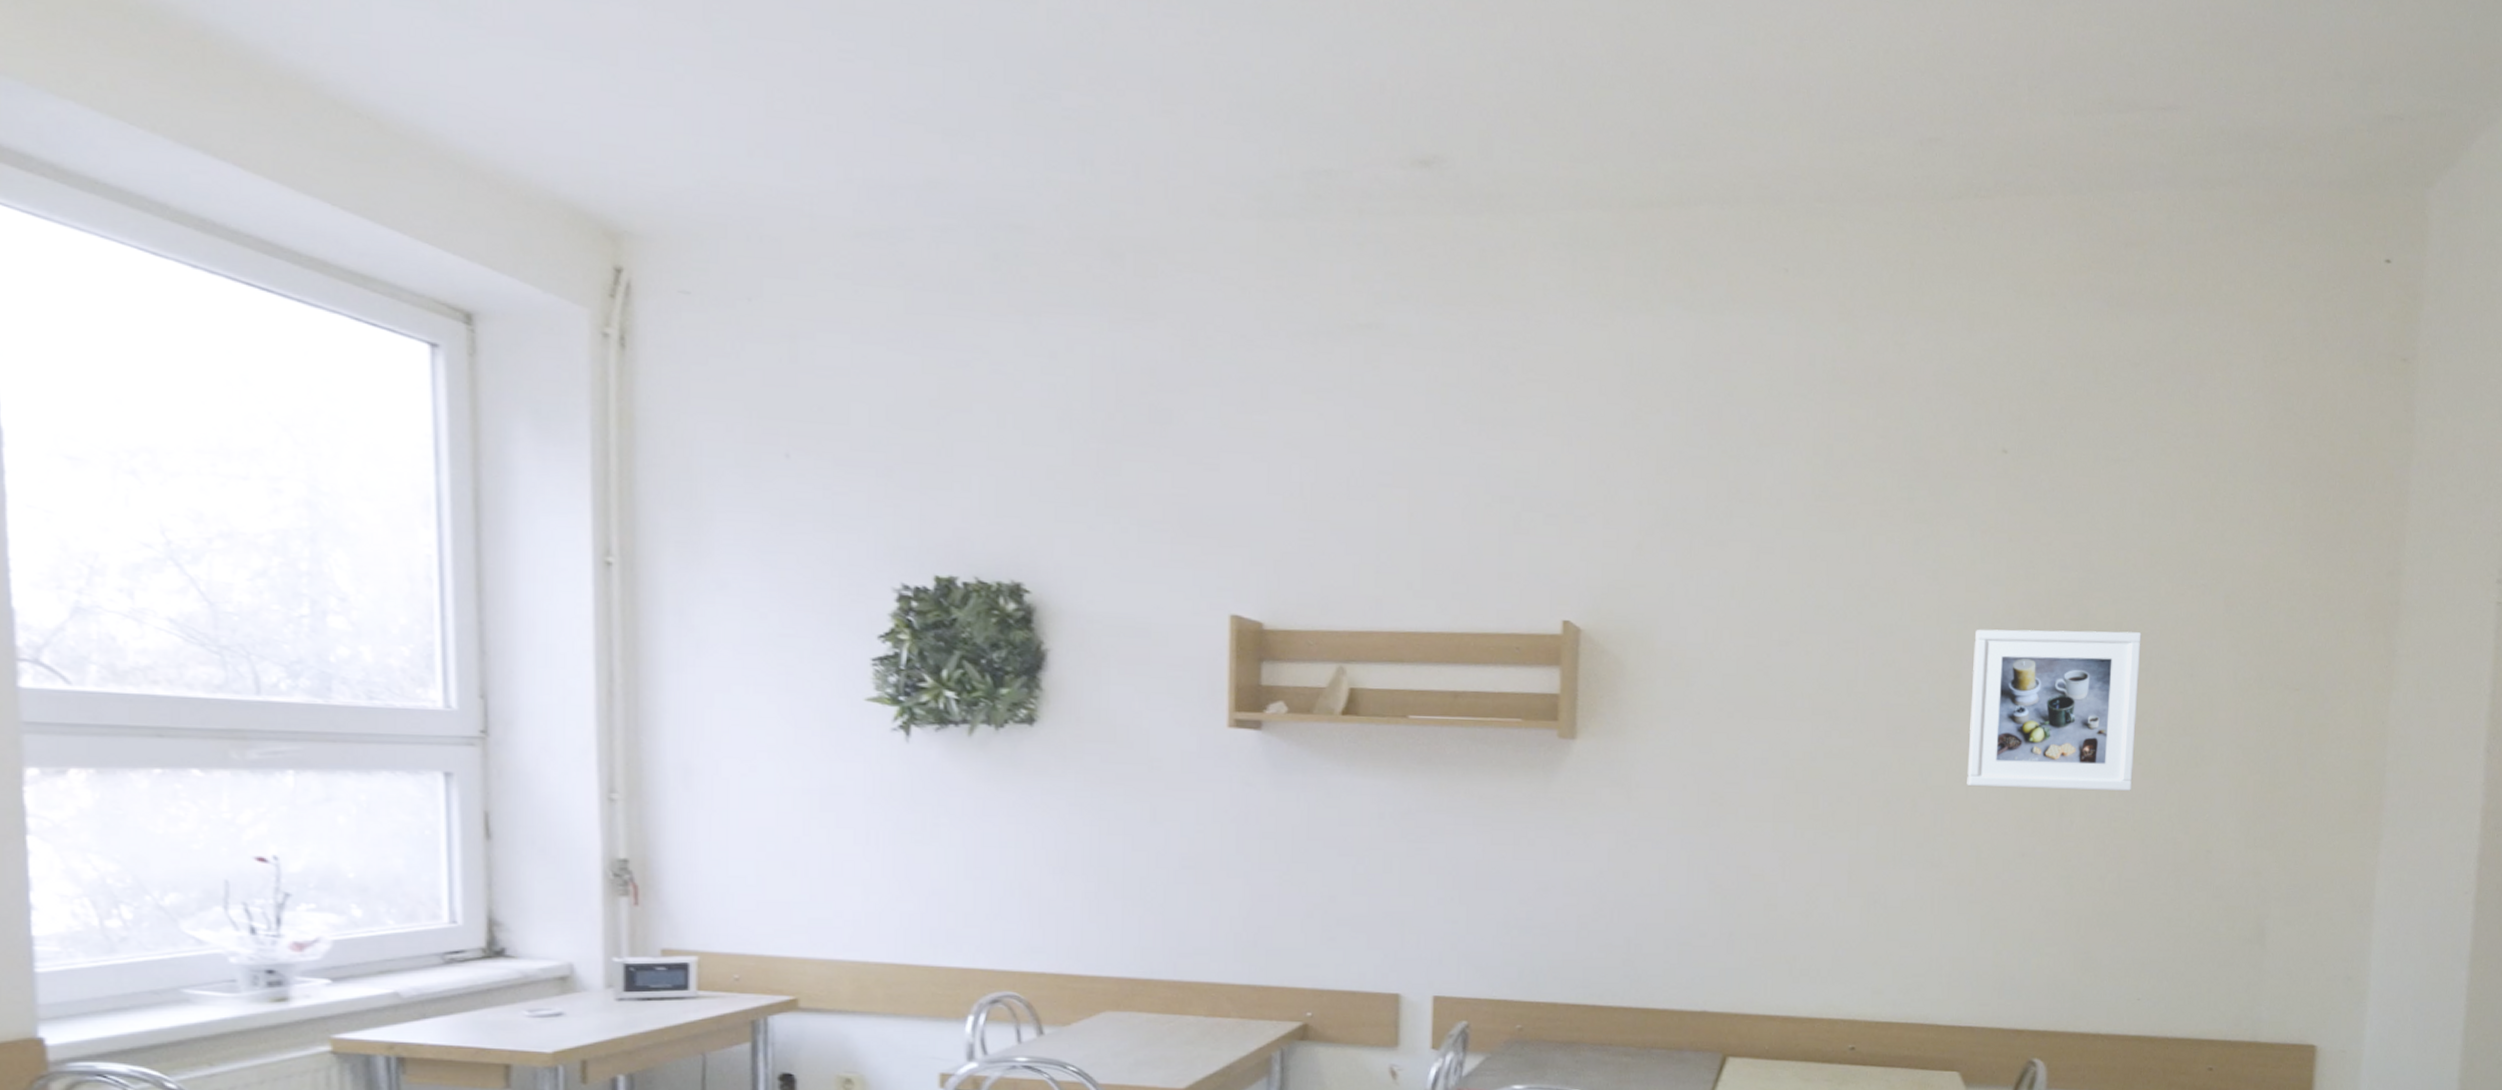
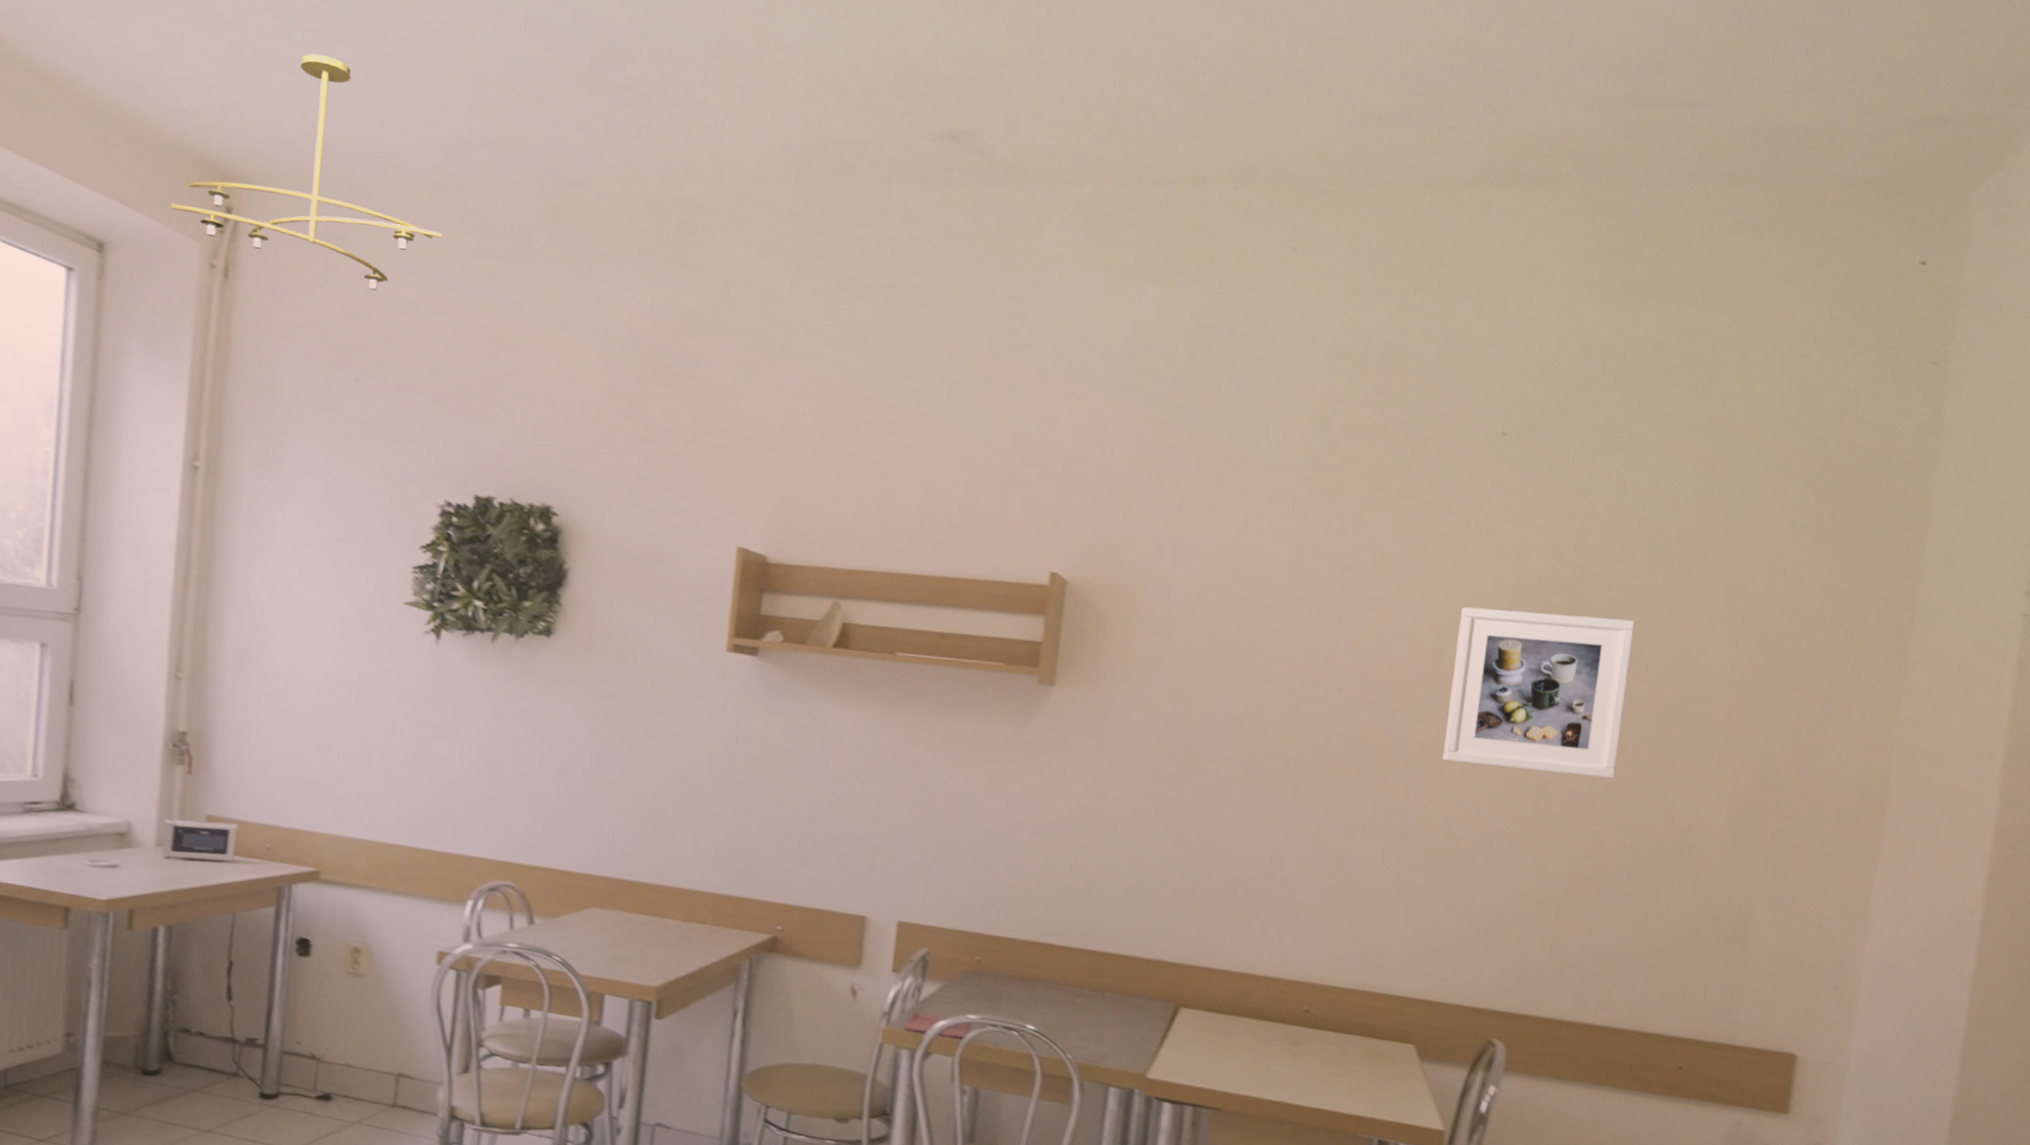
ceiling light fixture: none [548,89,870,355] -> present [170,53,442,290]

